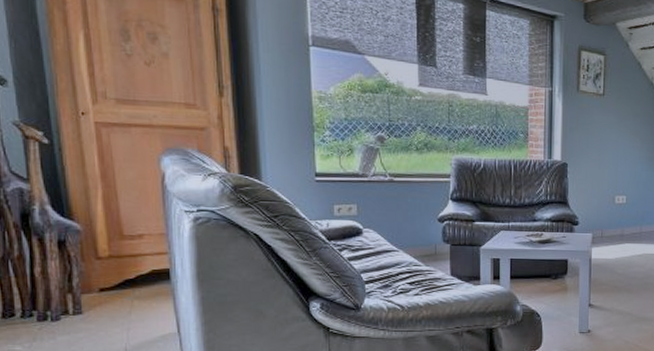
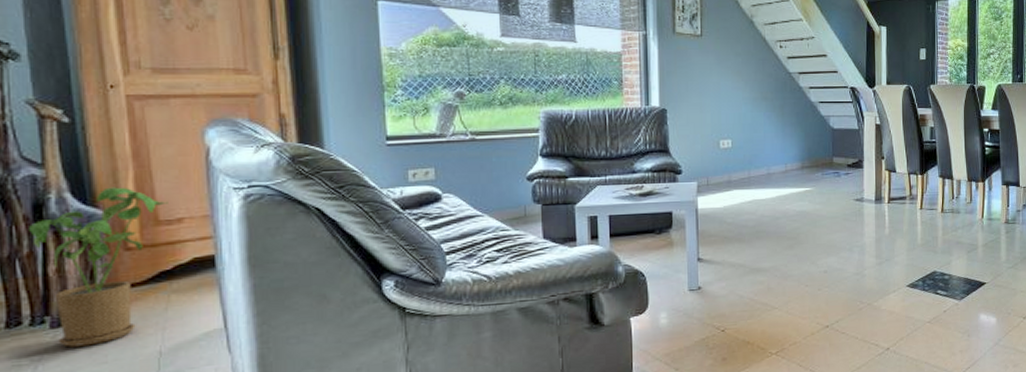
house plant: none [18,203,131,339] -> present [29,187,168,347]

